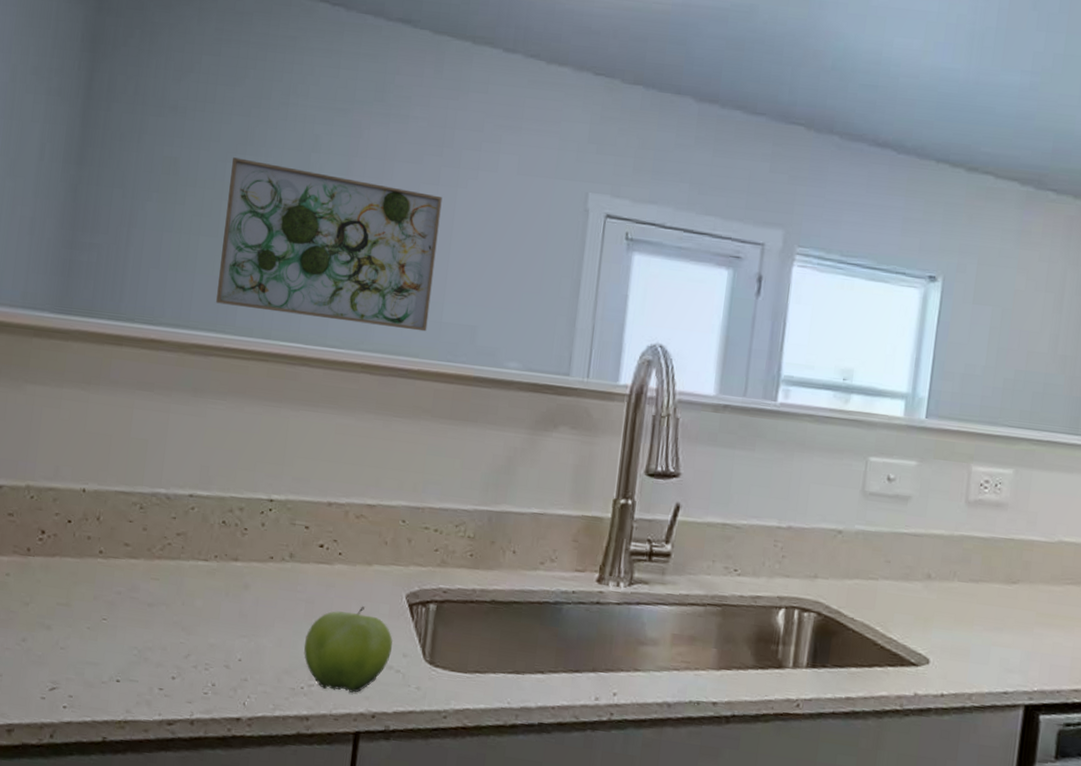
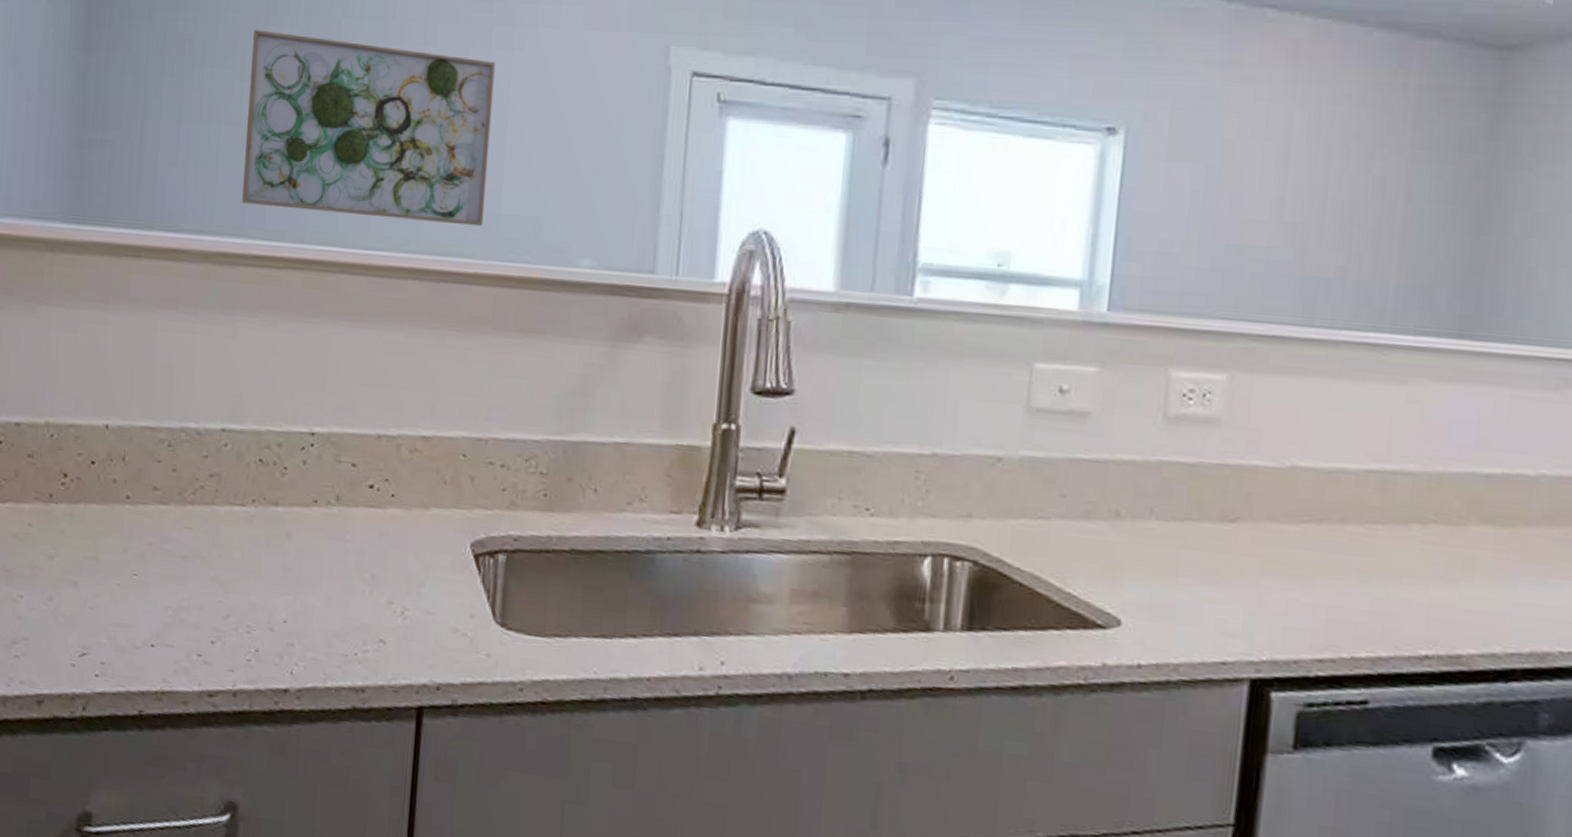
fruit: present [304,606,393,693] -> none [356,557,457,660]

